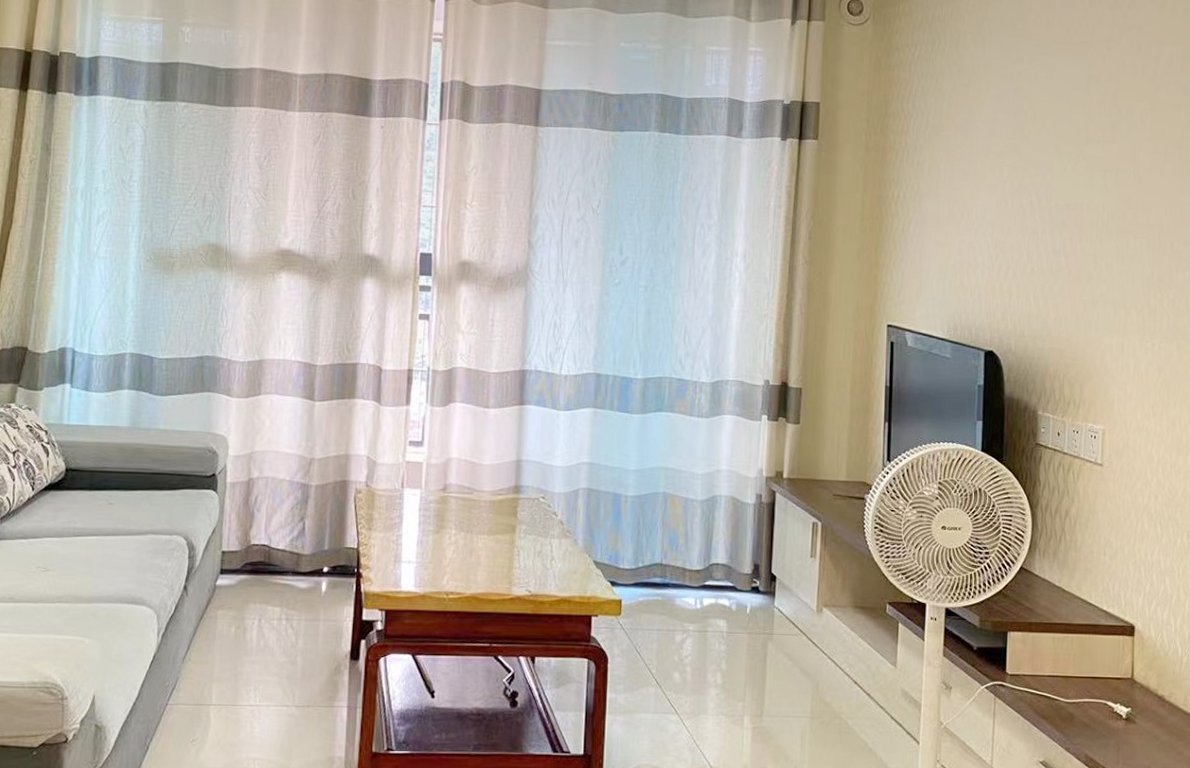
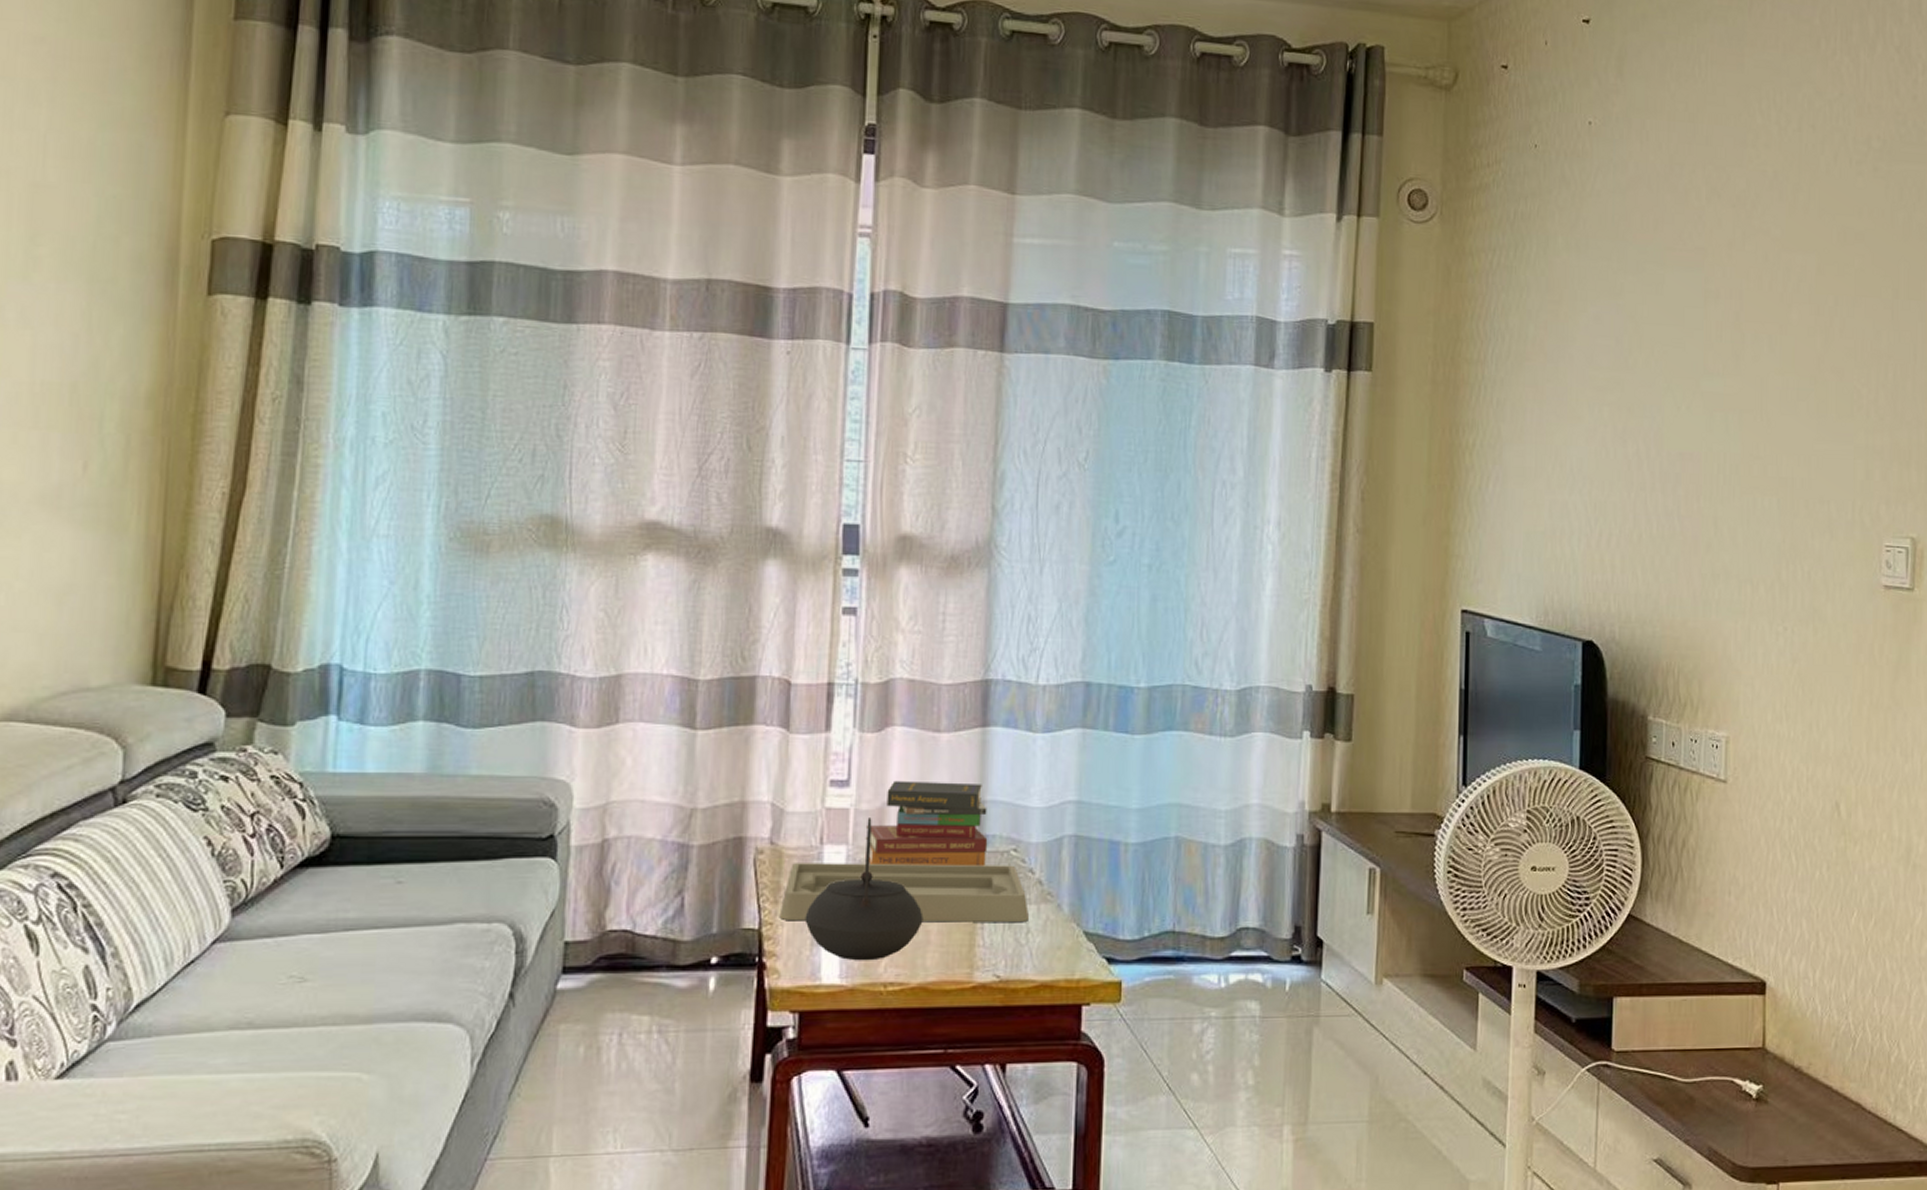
tray: none [372,501,553,552] -> present [779,863,1029,923]
teapot: none [390,469,476,575] -> present [804,818,923,961]
books: none [434,443,523,509] -> present [865,780,988,867]

